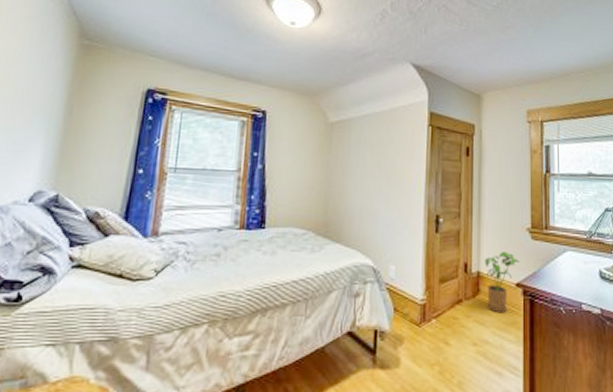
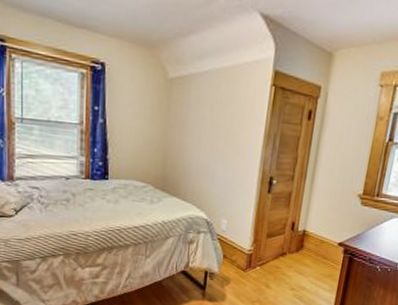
house plant: present [485,251,520,313] -> none [308,214,346,267]

